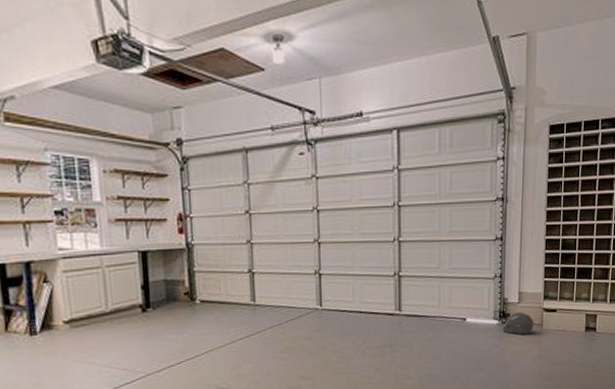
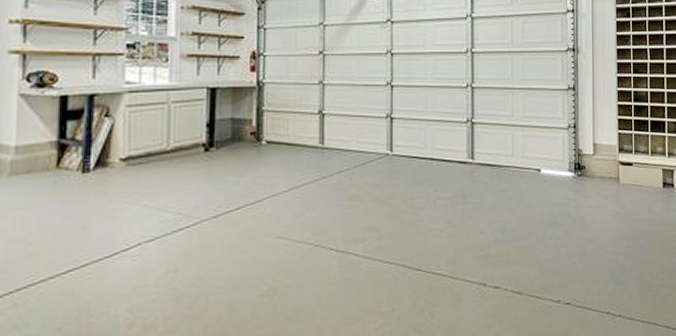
helmet: present [503,312,534,335] -> none [578,164,610,189]

